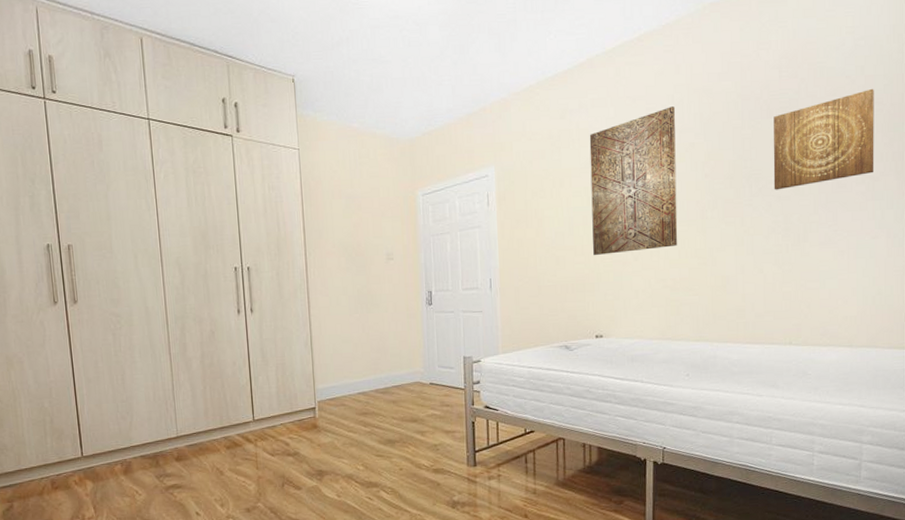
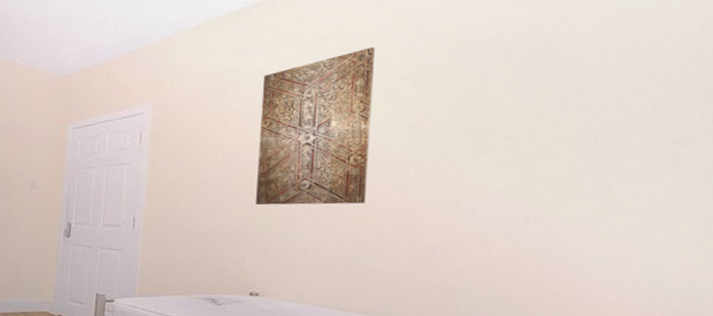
wall art: present [773,88,874,190] -> none [510,28,683,149]

